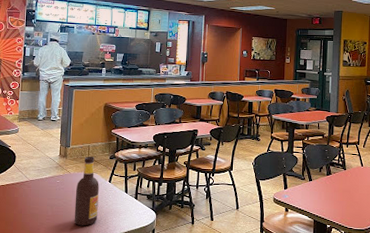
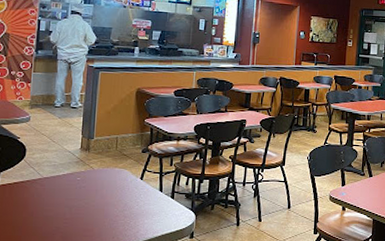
soda bottle: present [74,156,99,226] -> none [97,149,129,230]

